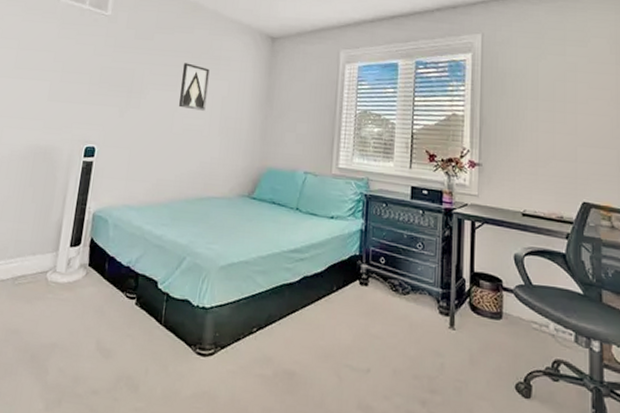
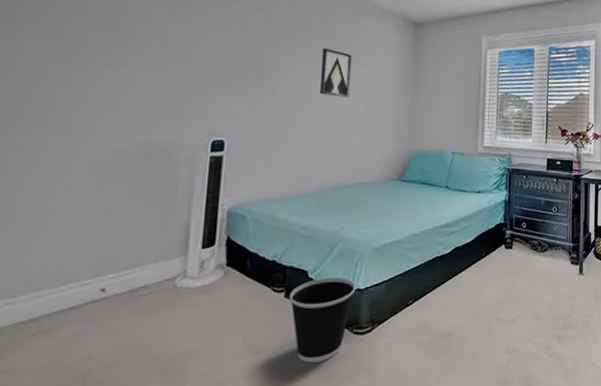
wastebasket: none [139,290,202,378] -> present [289,277,356,363]

